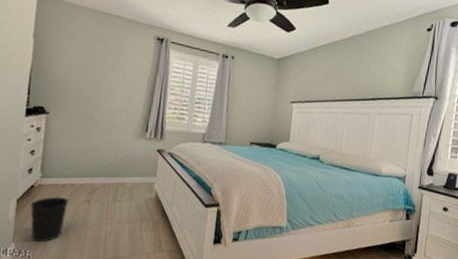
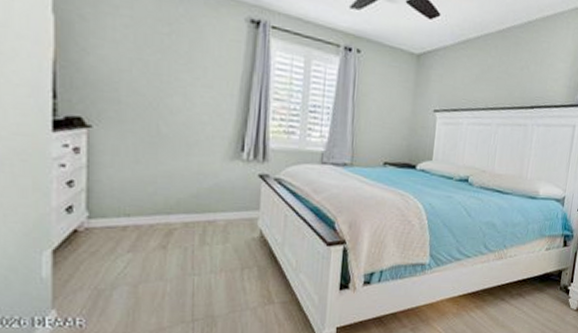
wastebasket: present [30,196,69,243] -> none [75,243,134,306]

